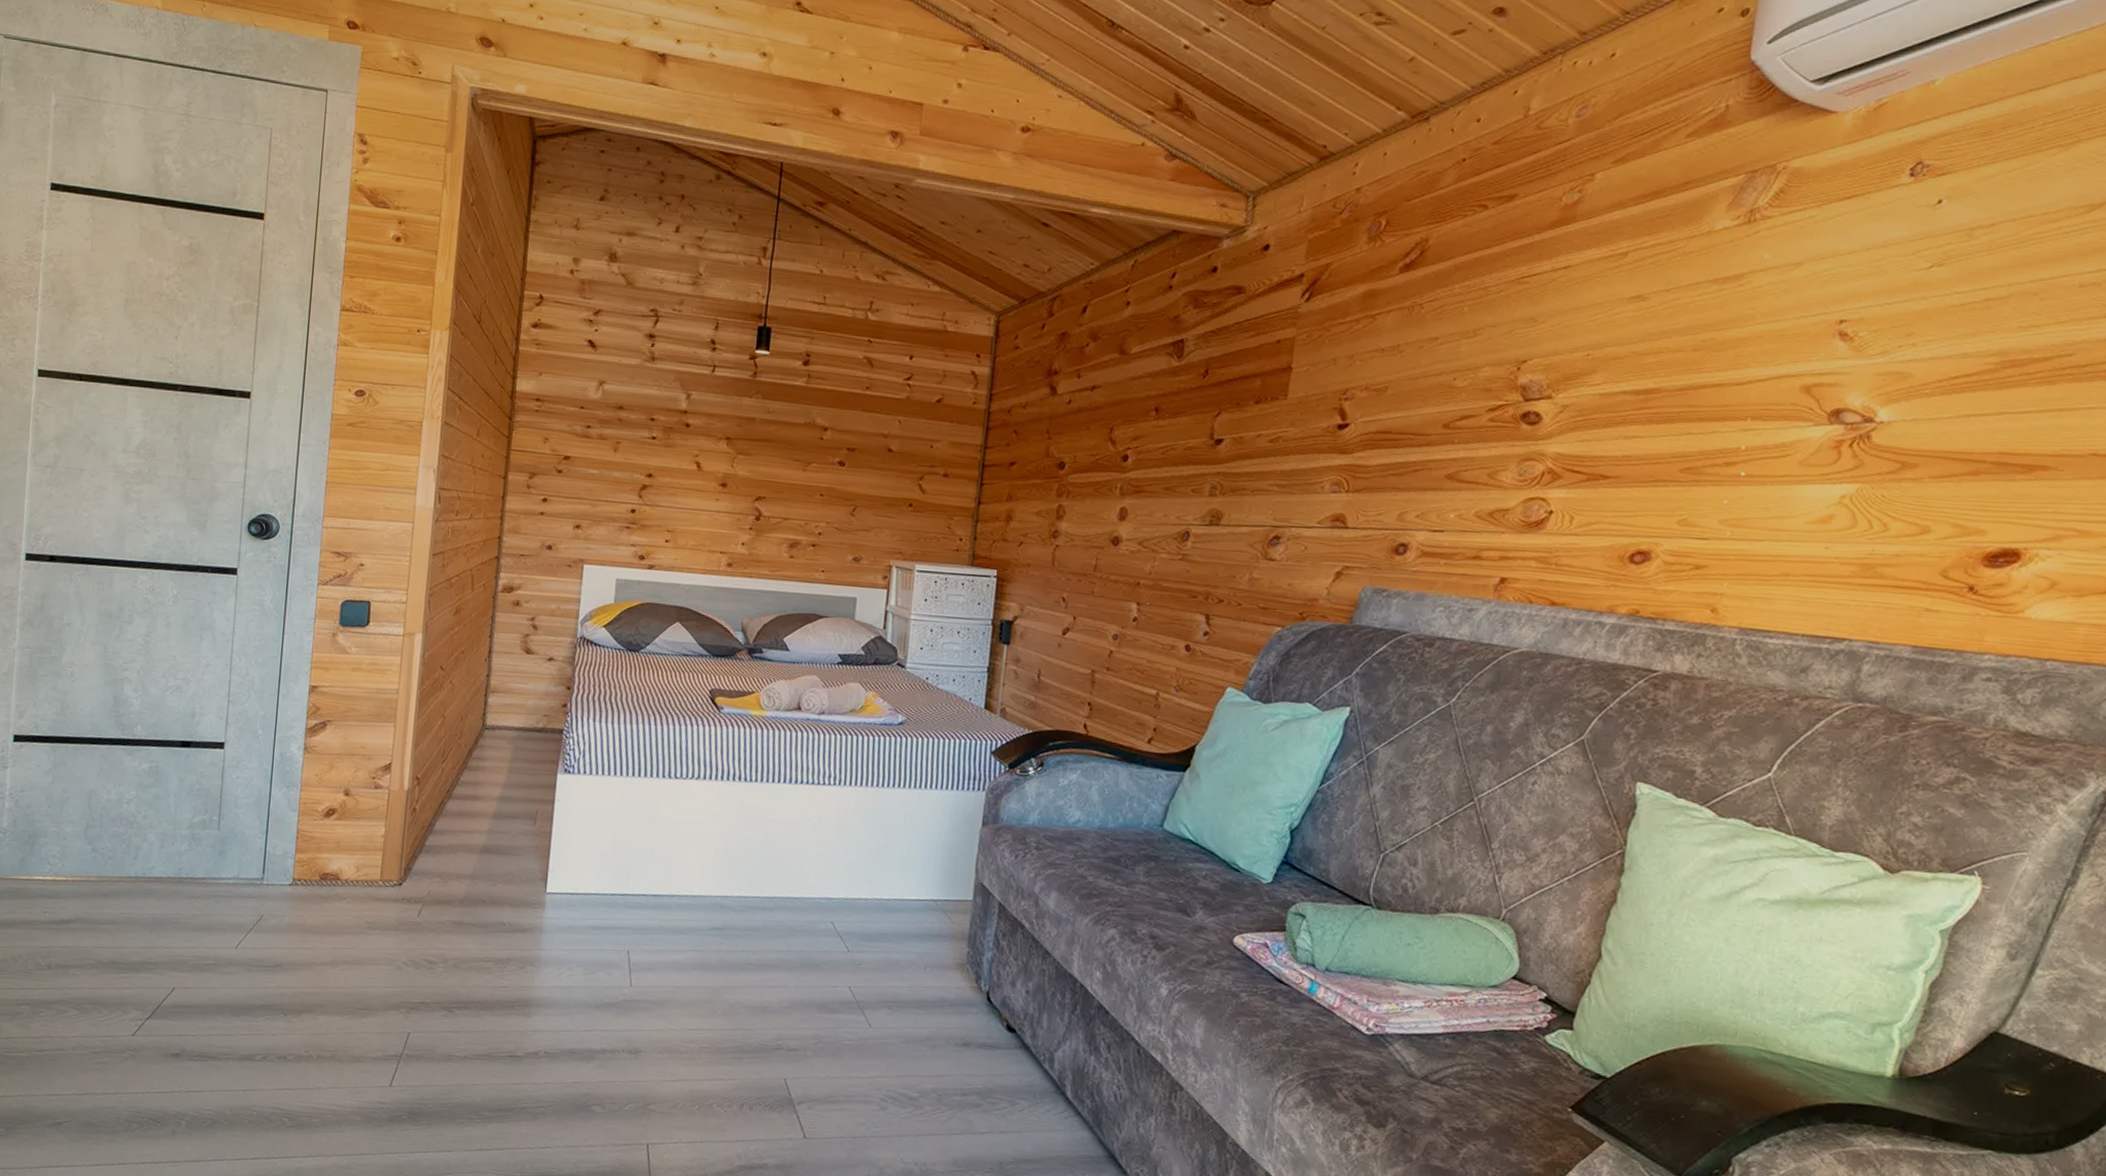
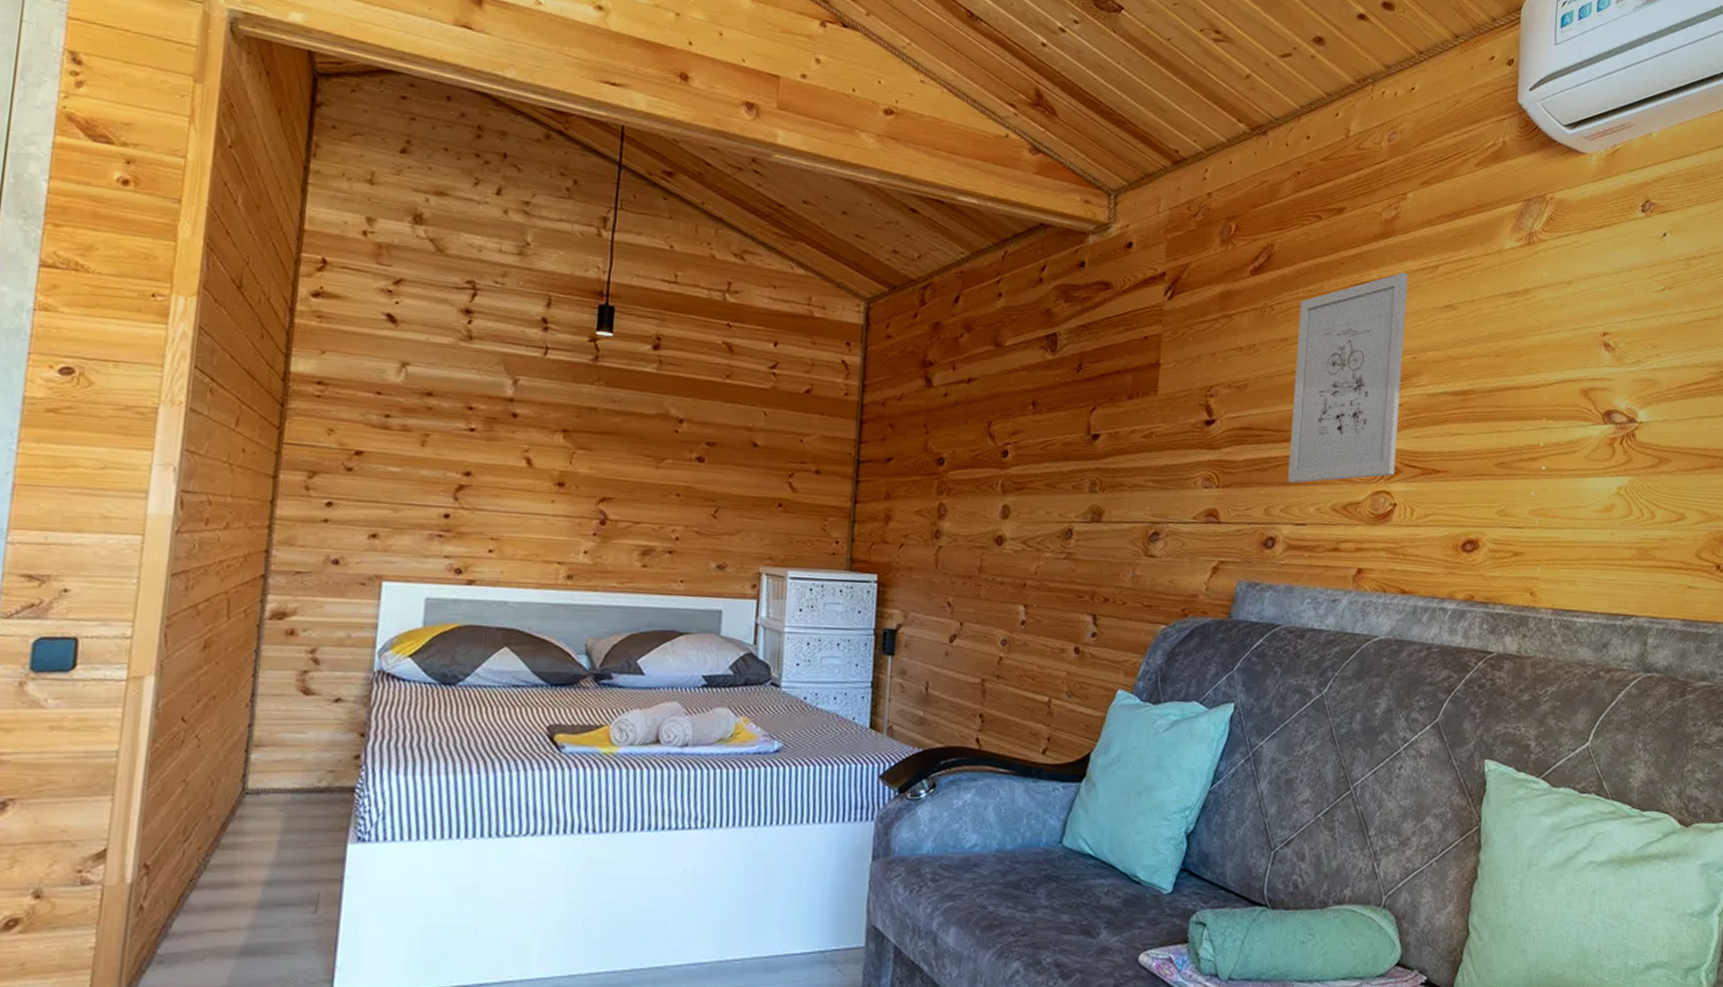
wall art: none [1427,261,1589,489] -> present [1288,272,1408,484]

